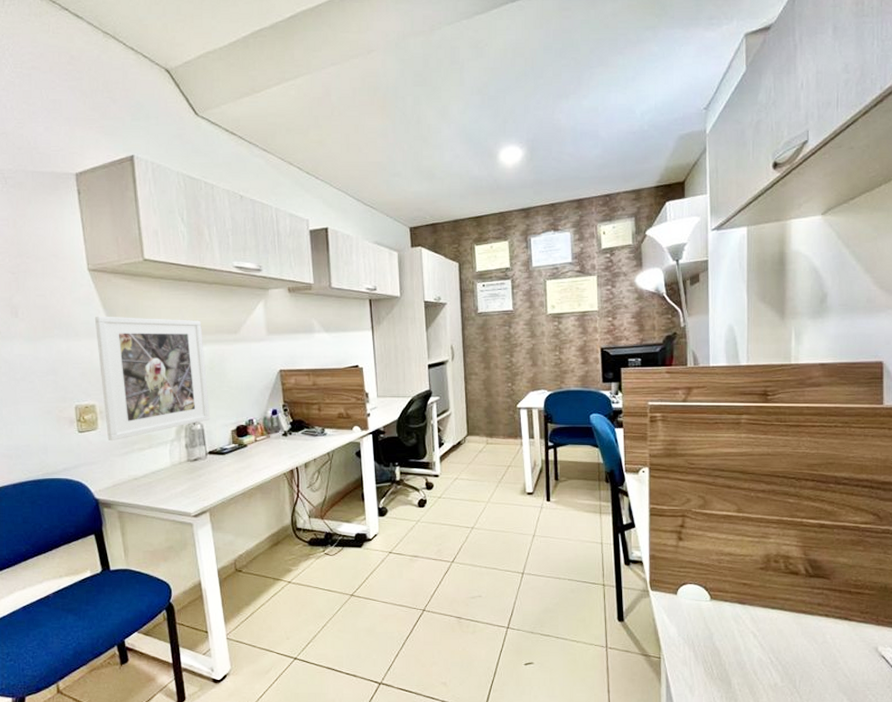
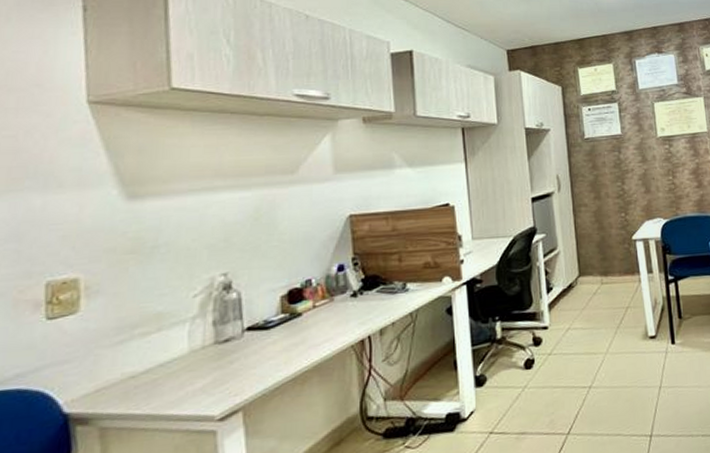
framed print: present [94,316,211,442] -> none [90,159,252,328]

